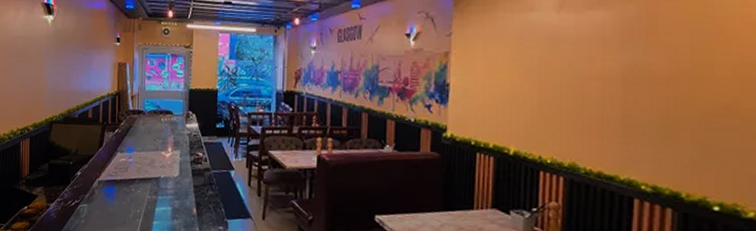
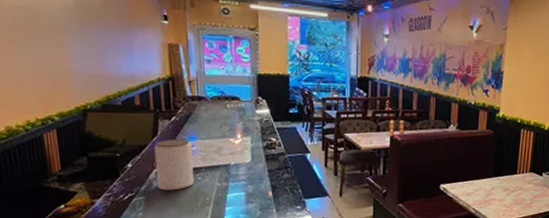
jar: none [98,150,129,200] -> present [154,139,194,191]

